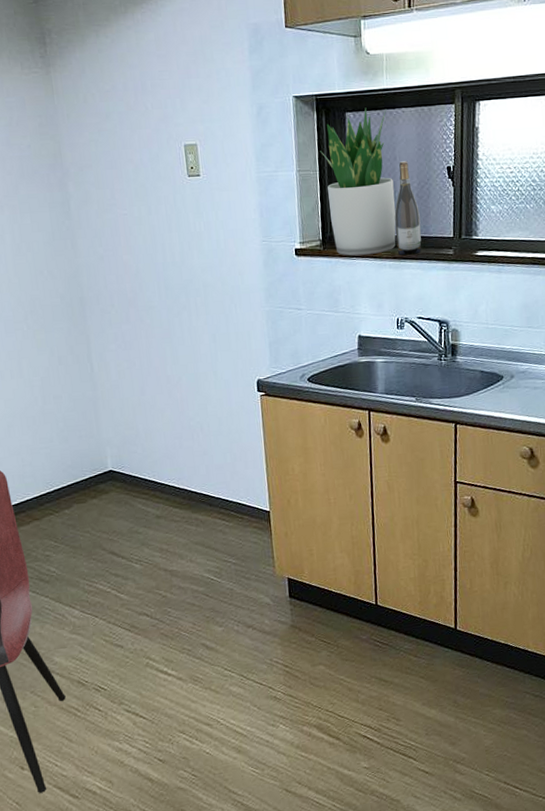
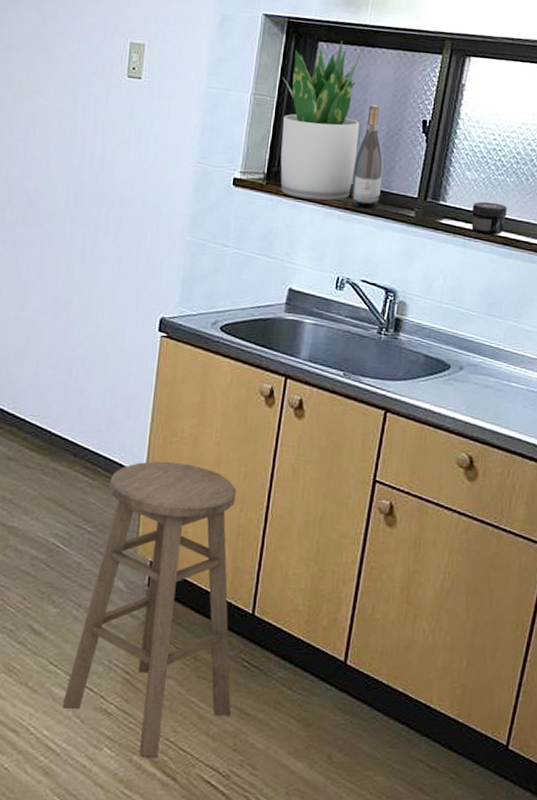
bar stool: none [241,495,373,726] -> present [63,461,237,757]
jar: none [500,229,531,259] -> present [471,201,507,236]

